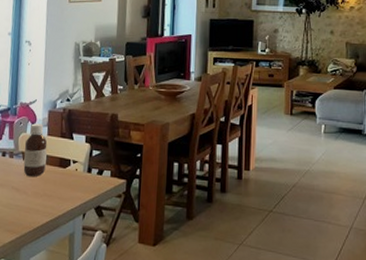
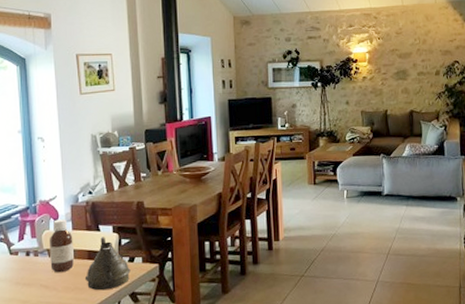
teapot: none [54,145,99,201] -> present [84,237,131,291]

